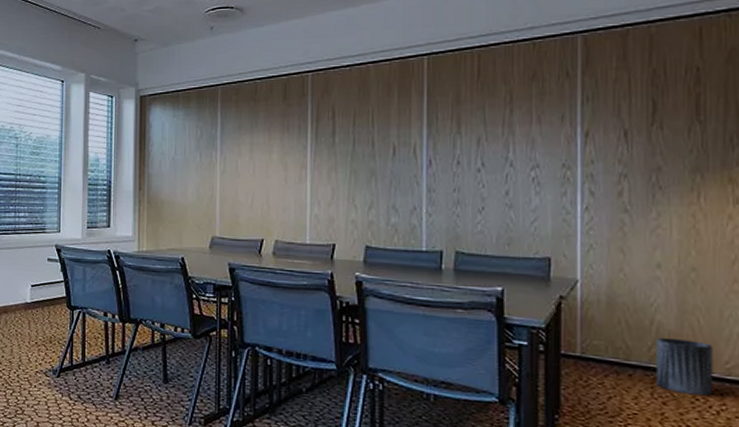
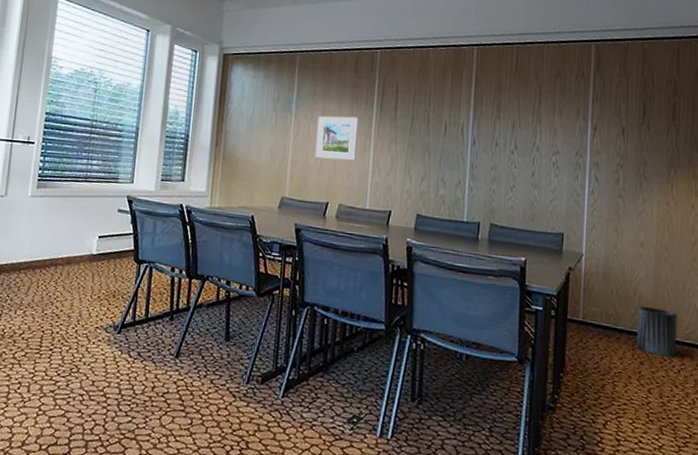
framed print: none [245,147,291,194] -> present [315,116,359,161]

